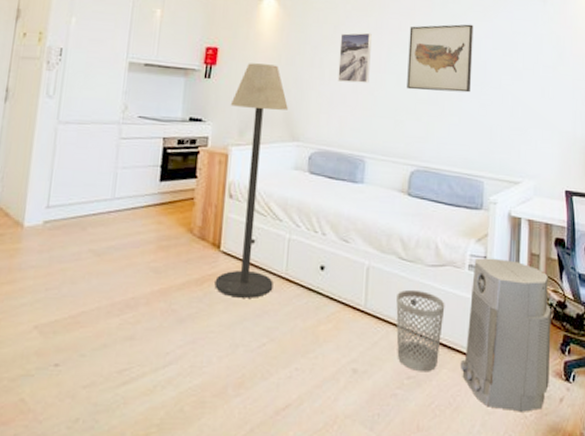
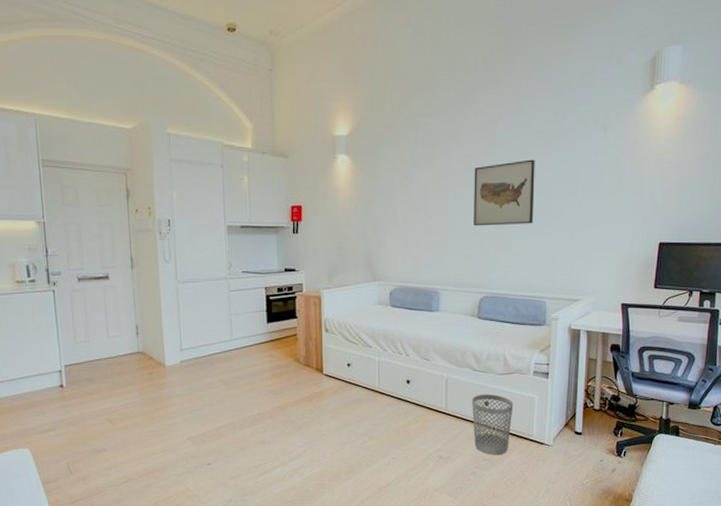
floor lamp: present [214,63,288,298] -> none [318,216,369,409]
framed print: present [337,32,372,84] -> none [410,177,439,225]
air purifier: present [460,258,551,412] -> none [527,364,606,481]

